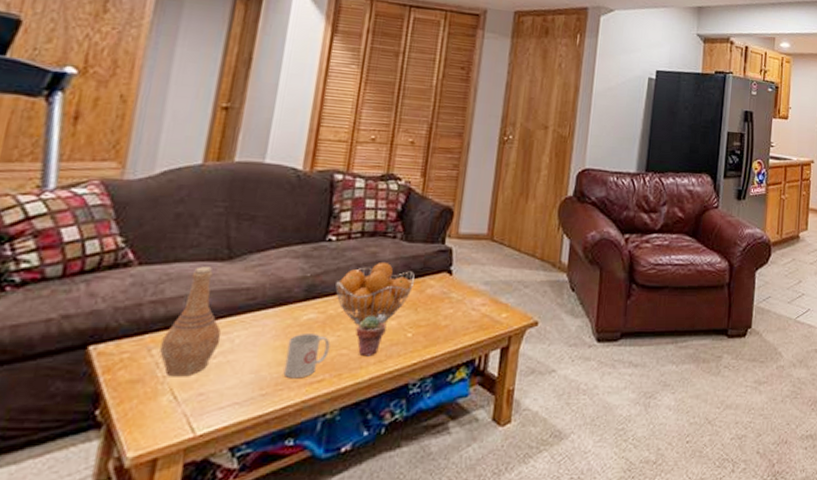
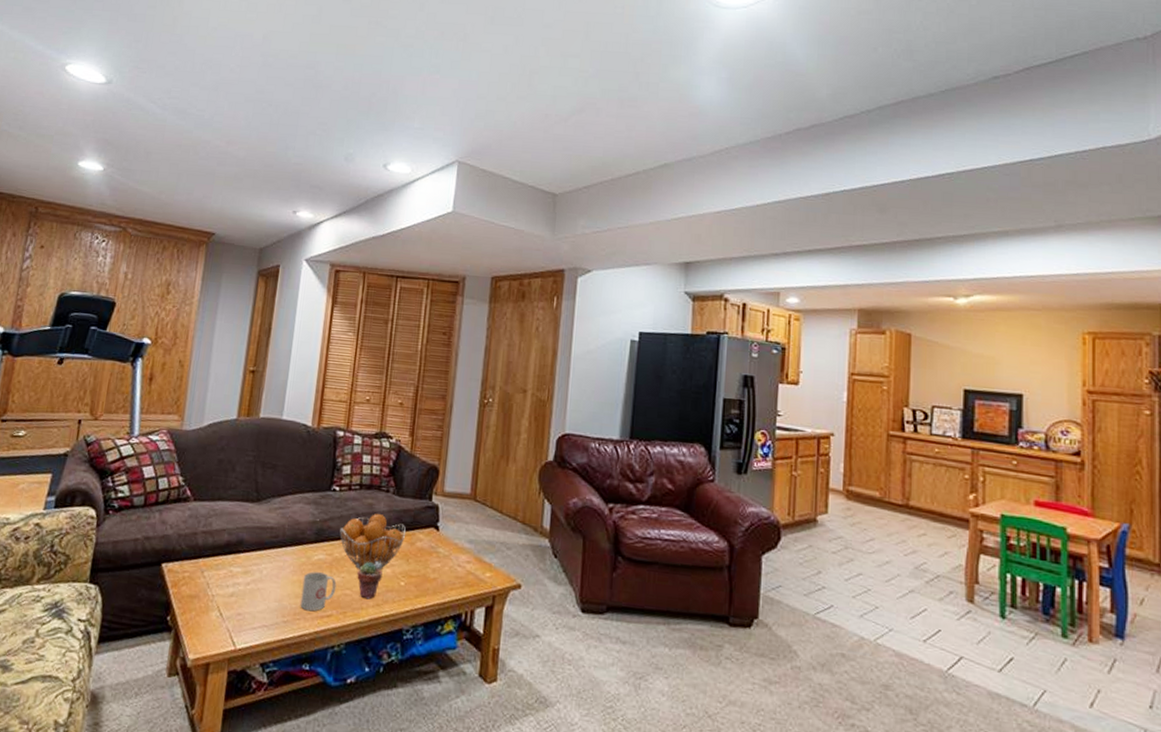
vase: present [159,266,221,377] -> none [209,506,253,598]

